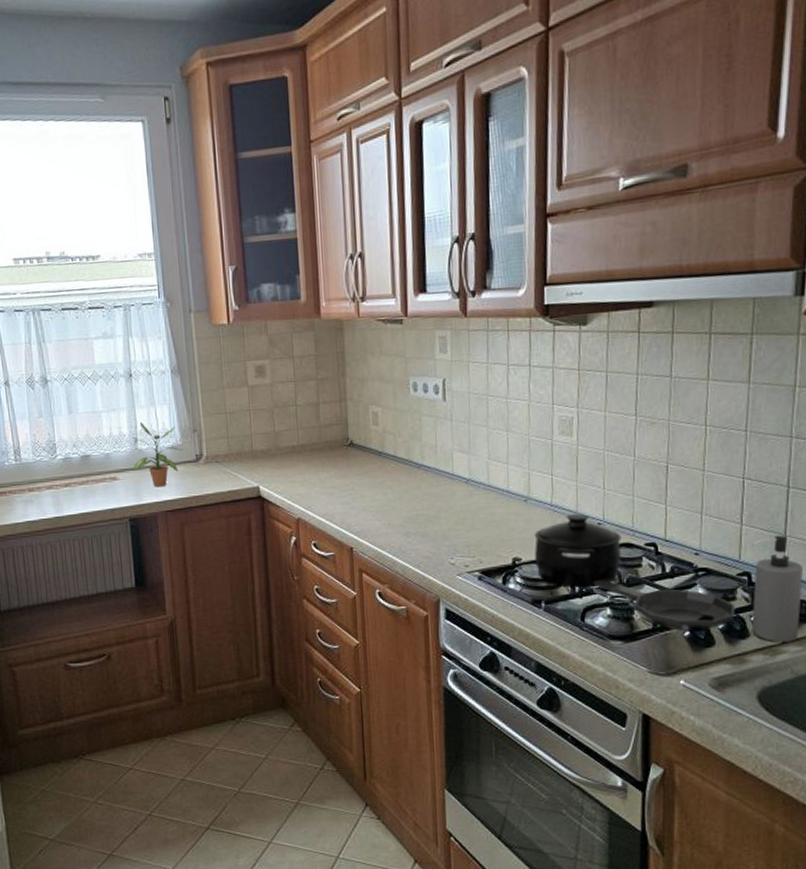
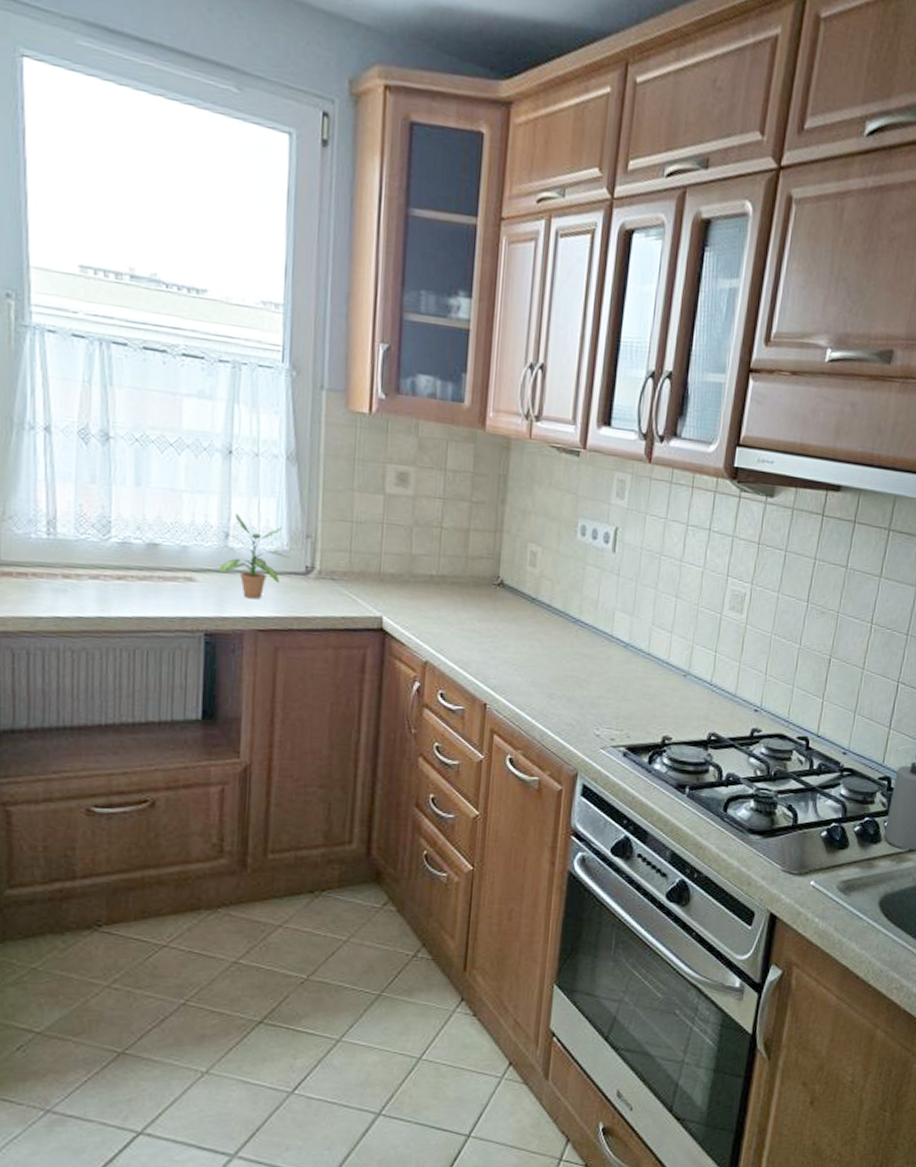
saucepan: present [534,513,621,588] -> none [685,696,776,777]
frying pan: present [593,579,735,632] -> none [741,769,872,833]

